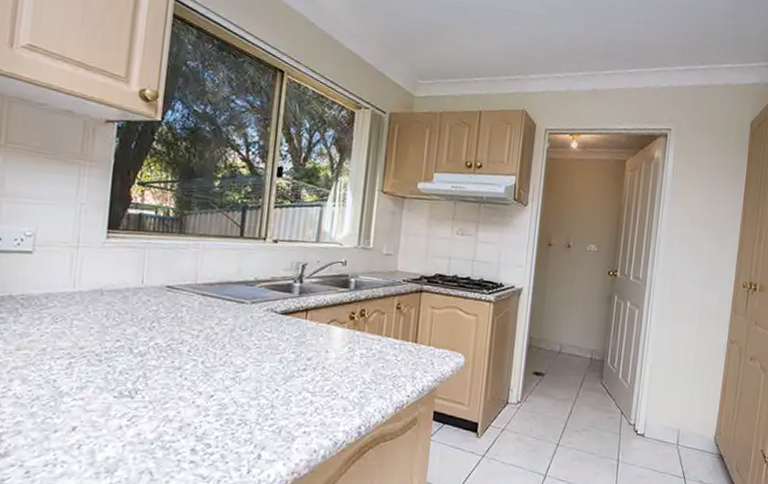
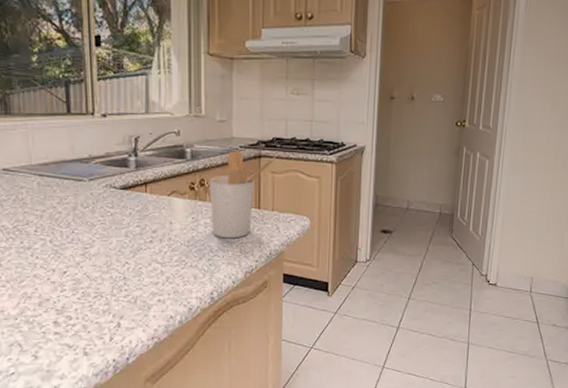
utensil holder: none [367,283,437,372] -> present [209,150,276,239]

